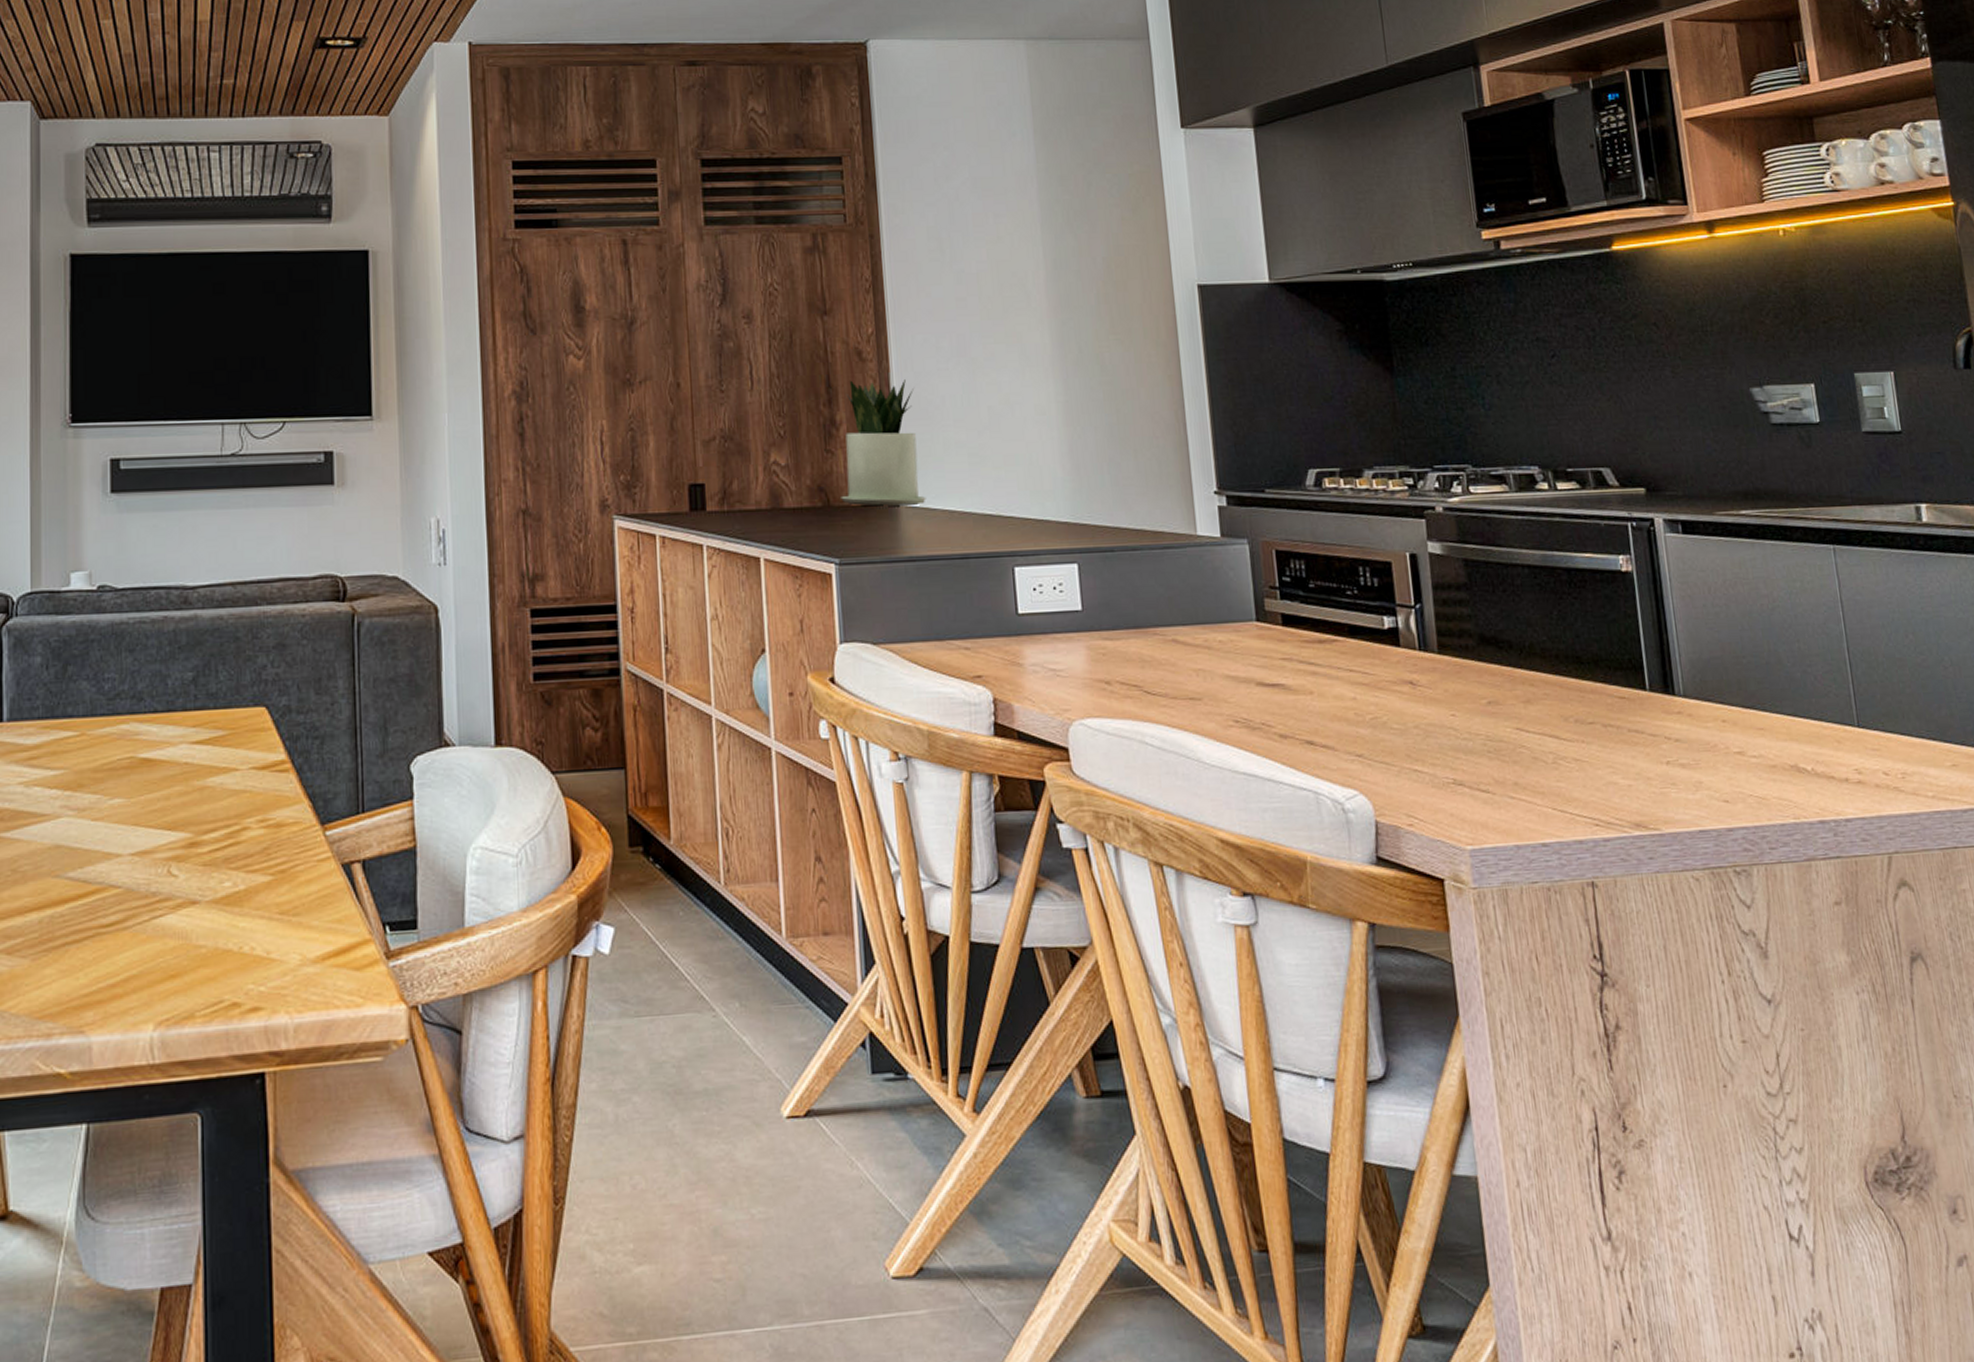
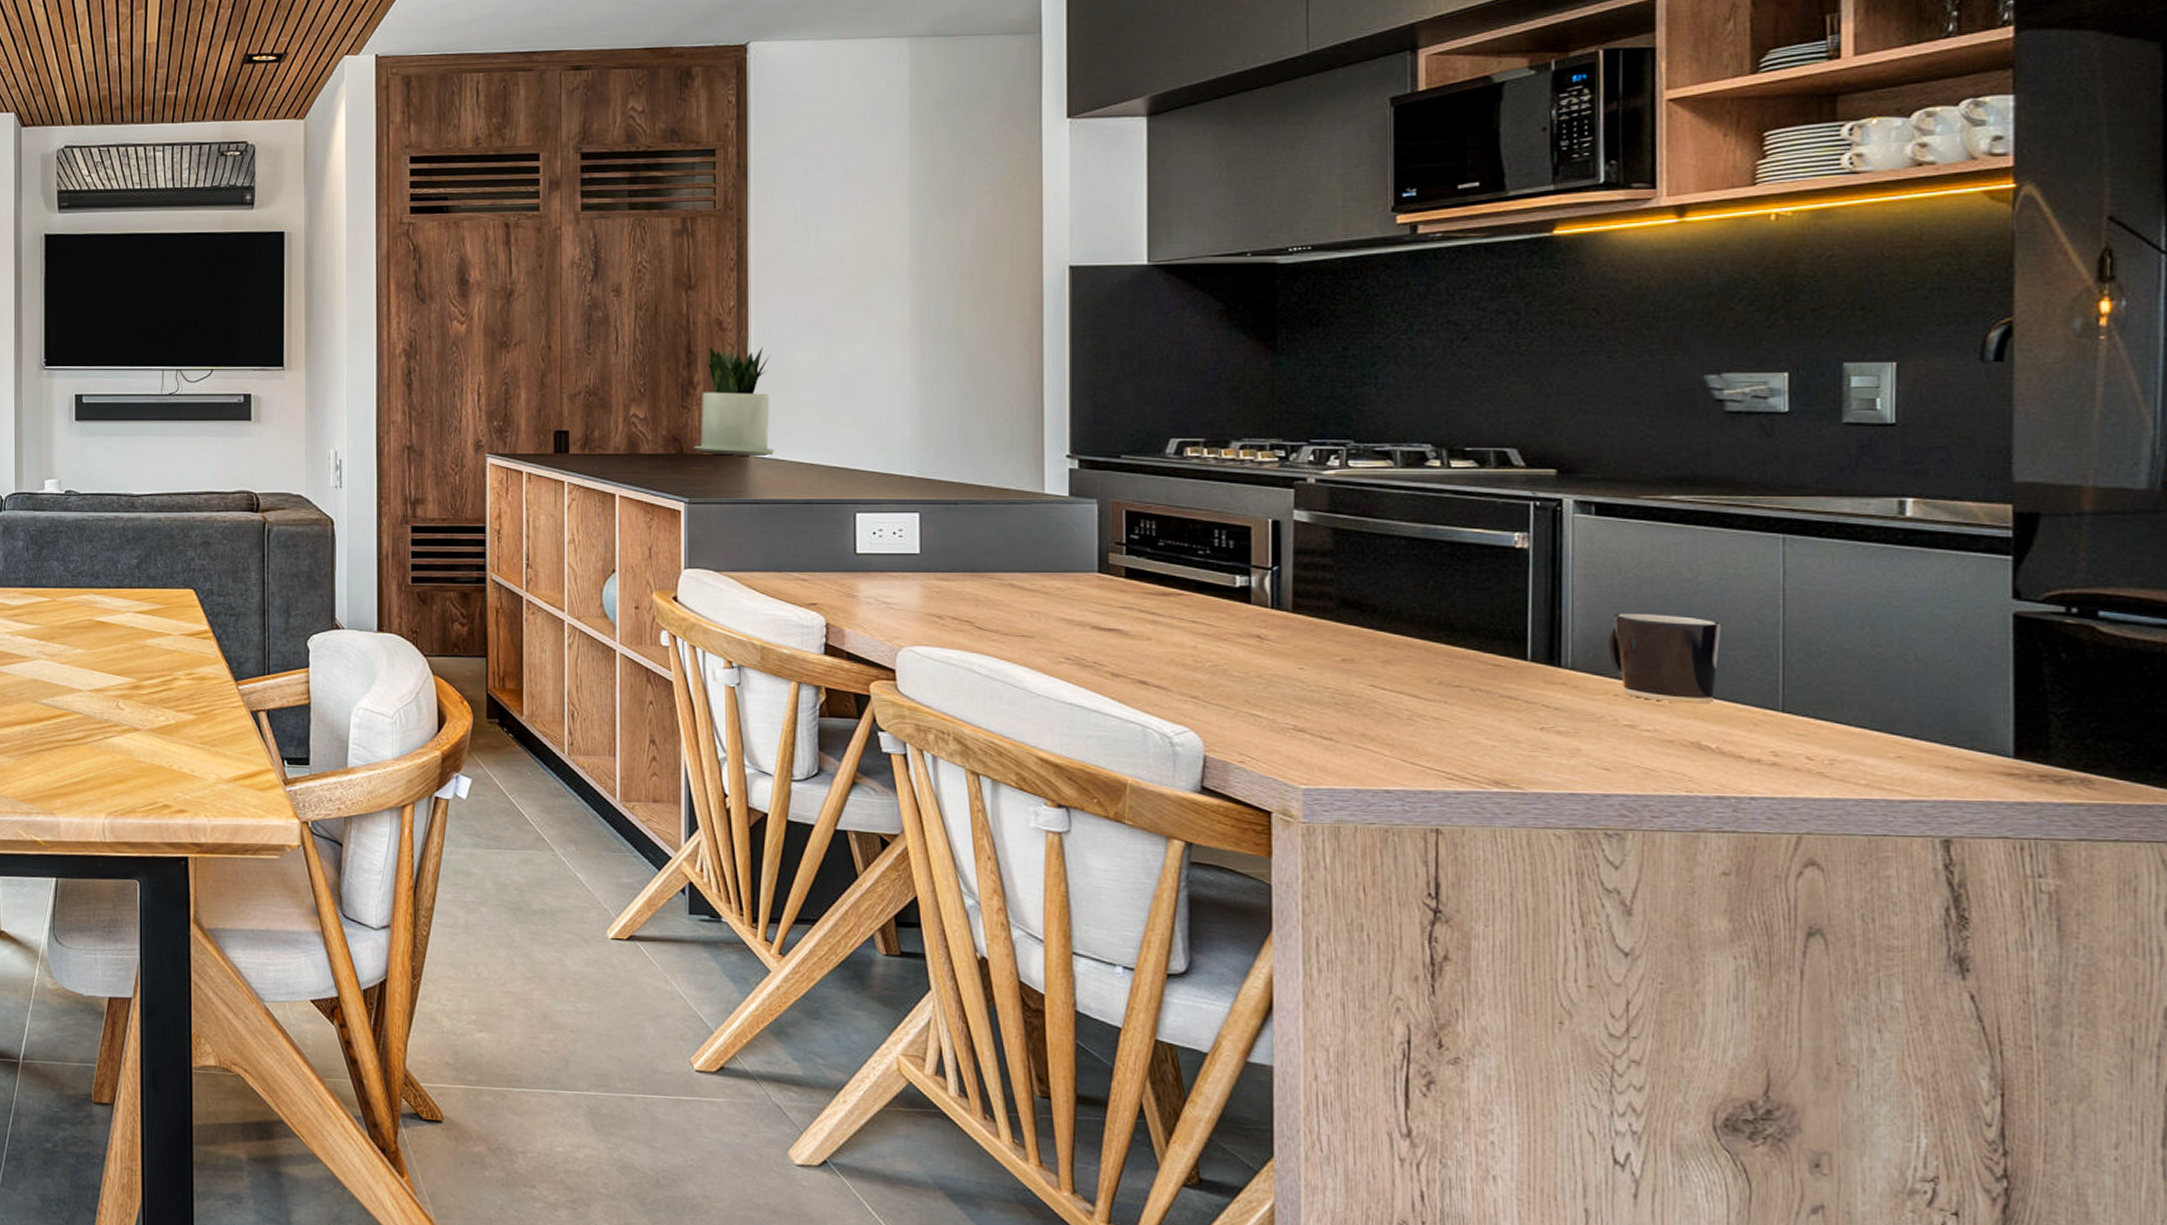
mug: none [1710,632,1803,726] -> present [1609,612,1722,704]

